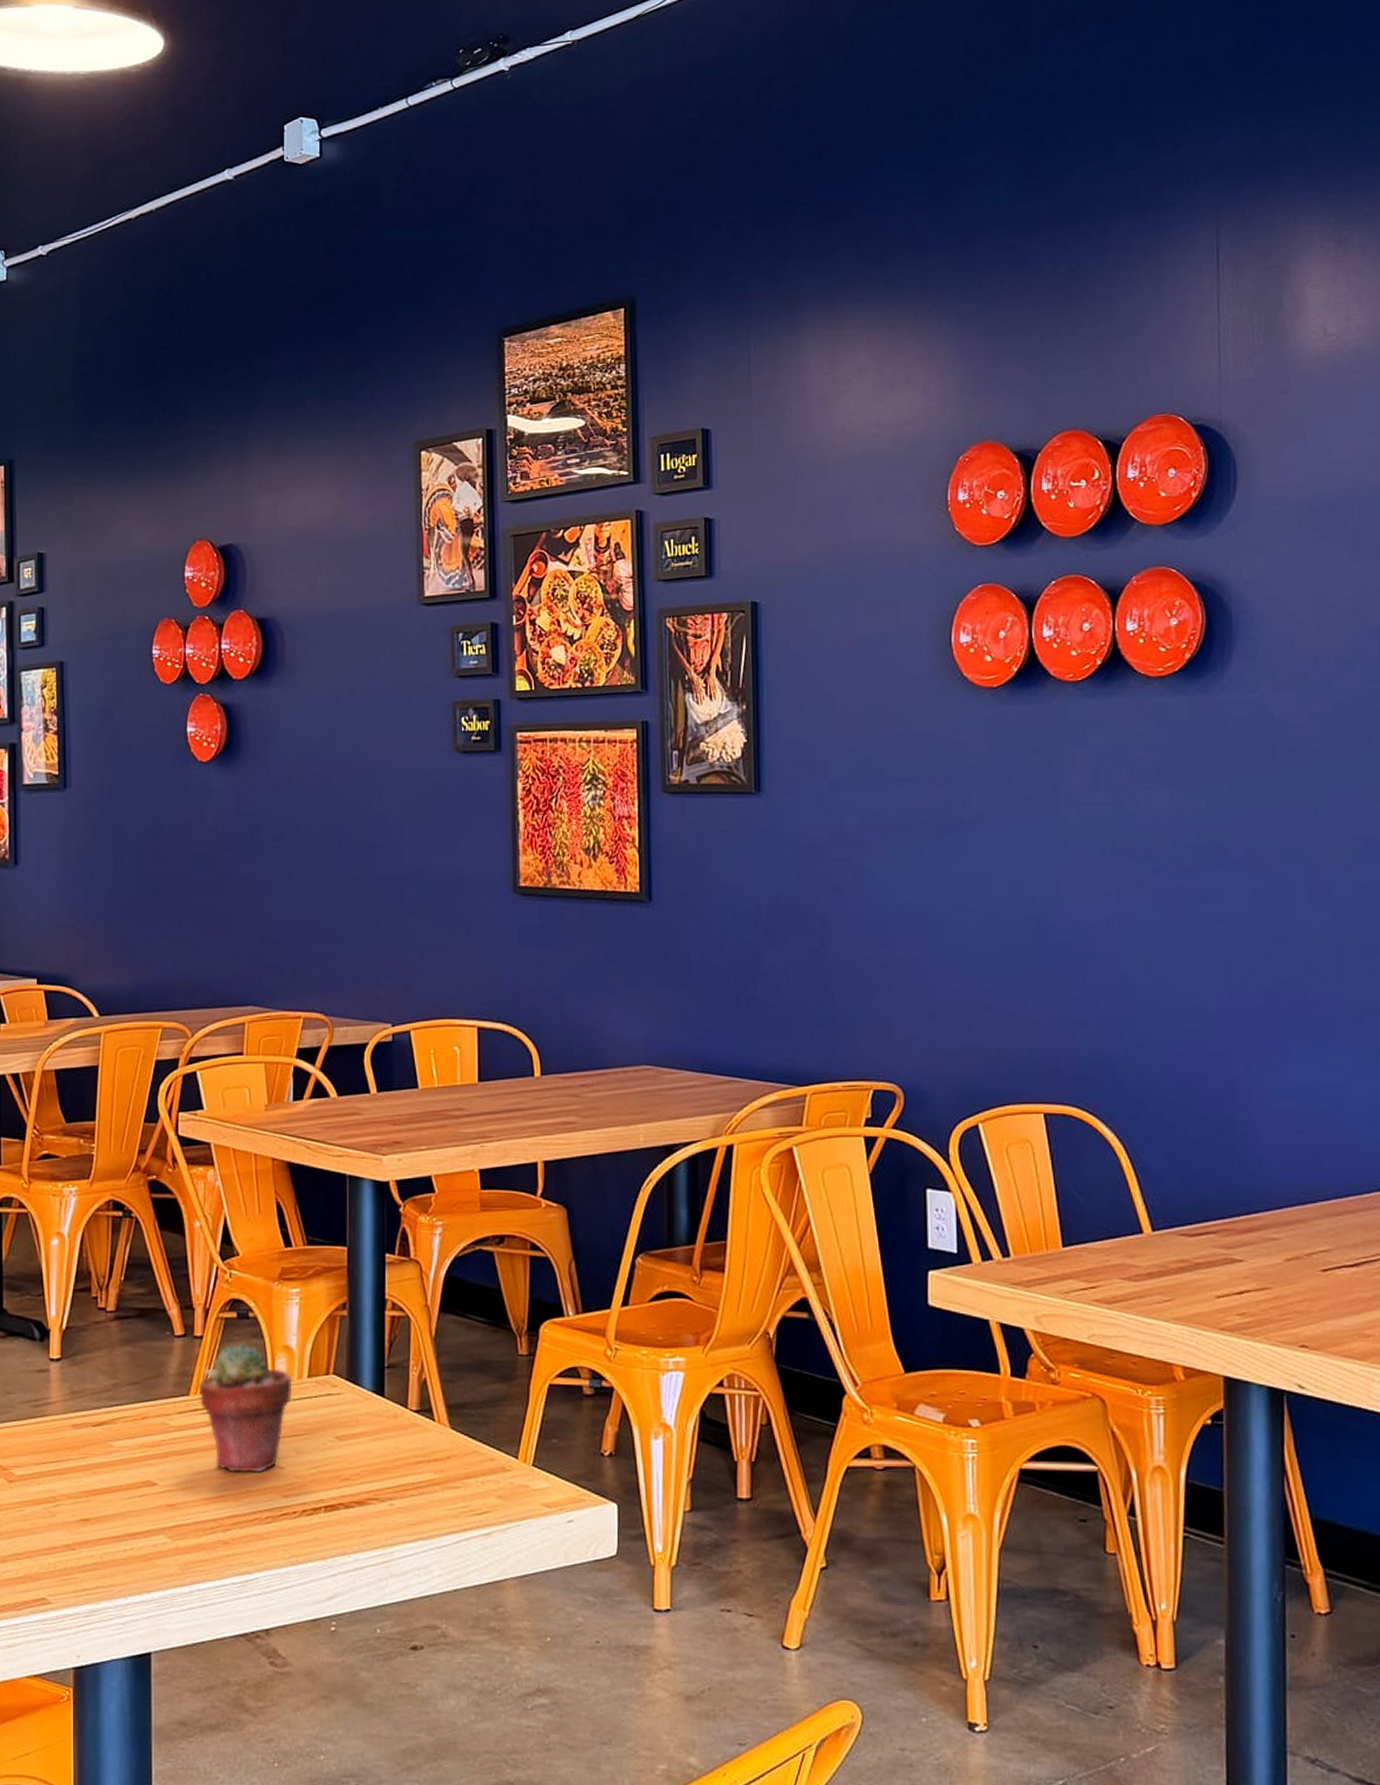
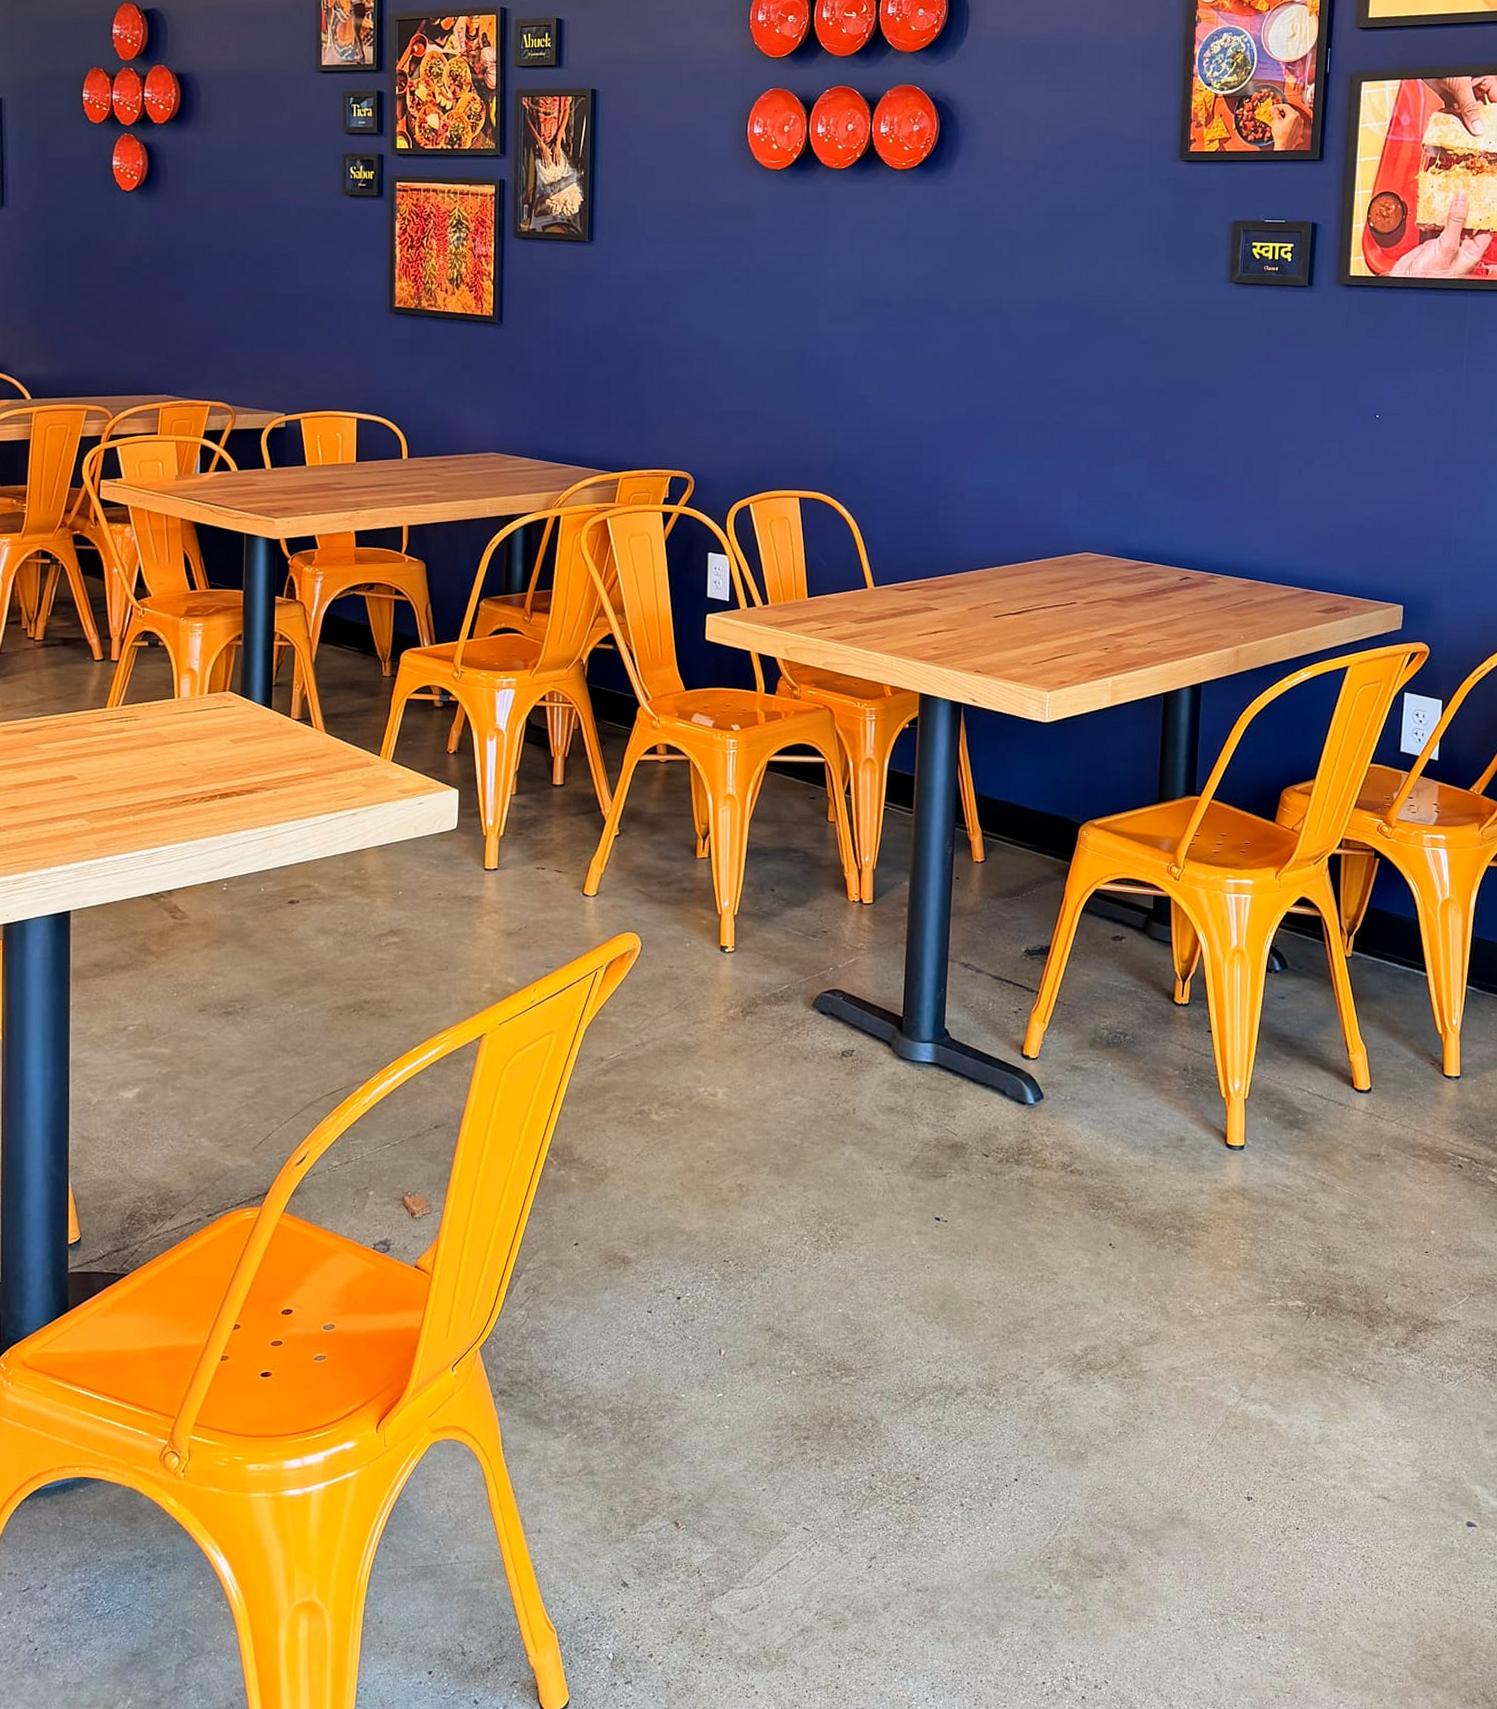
potted succulent: present [199,1342,293,1473] -> none [114,665,195,769]

